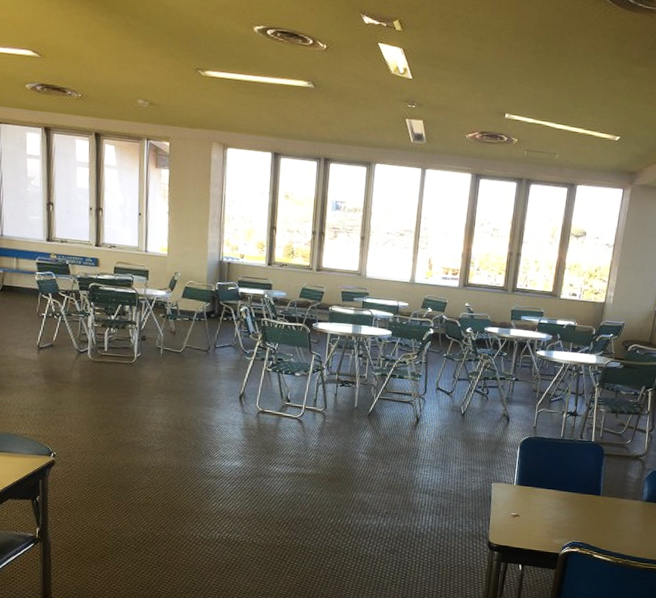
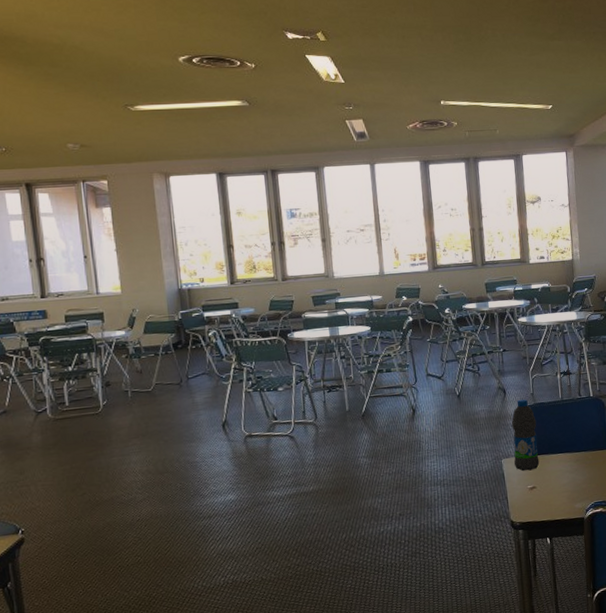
water bottle: none [502,430,534,499] -> present [512,399,540,471]

